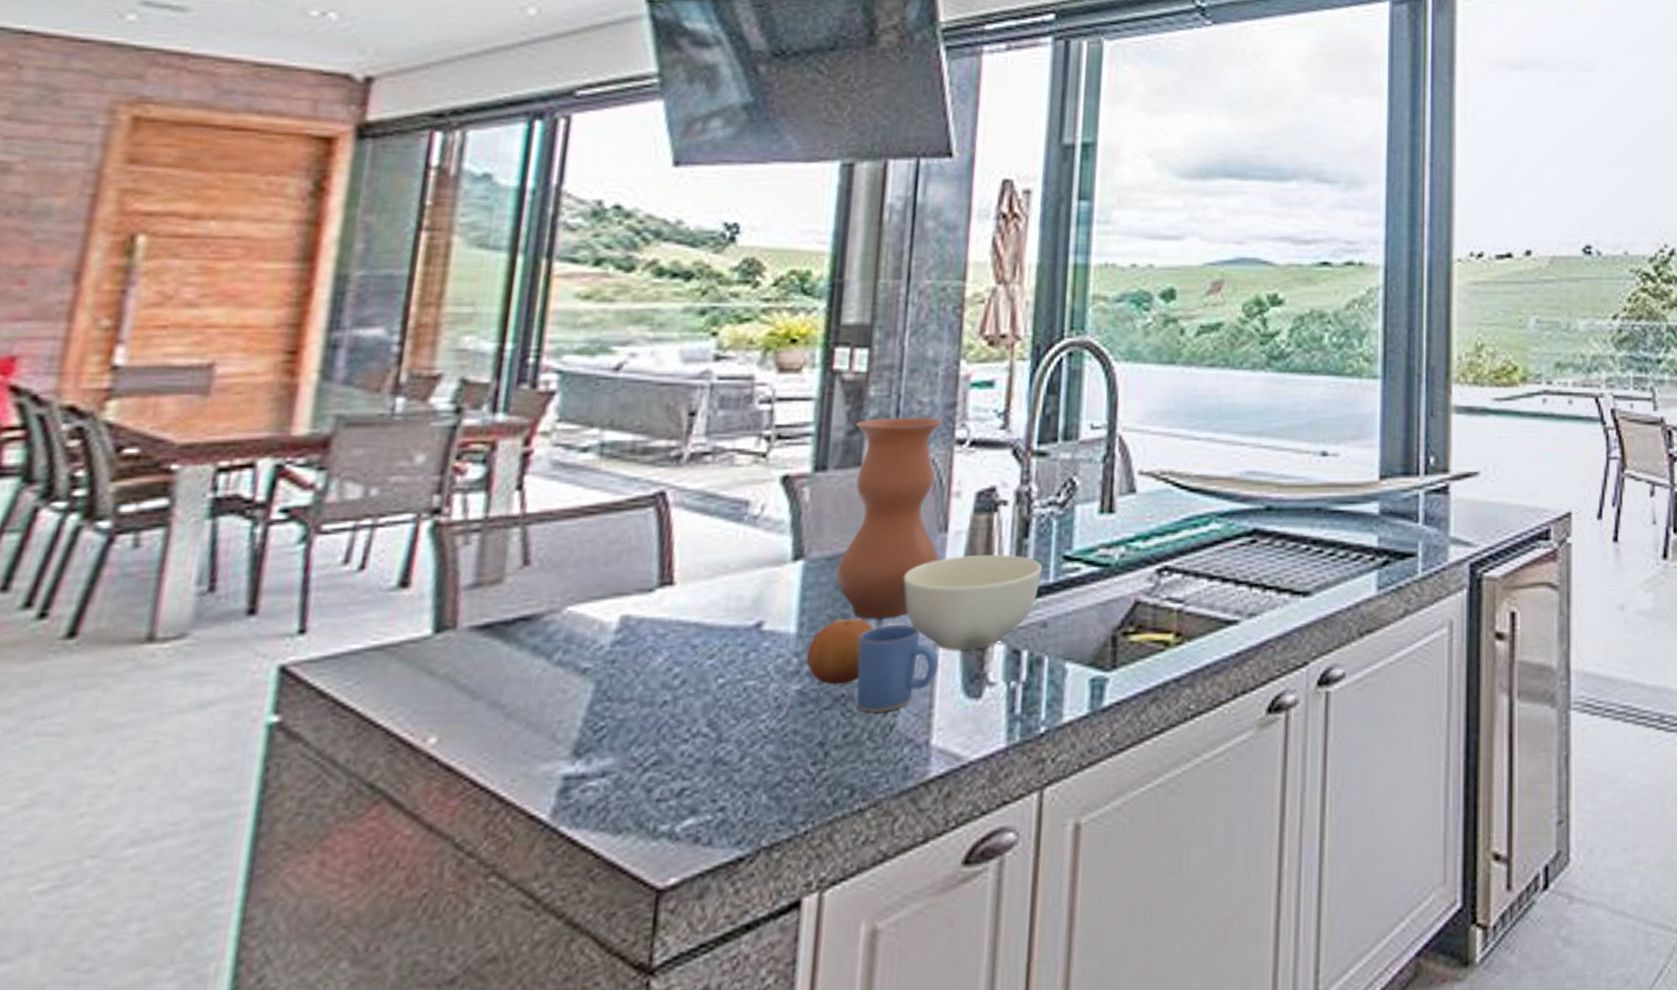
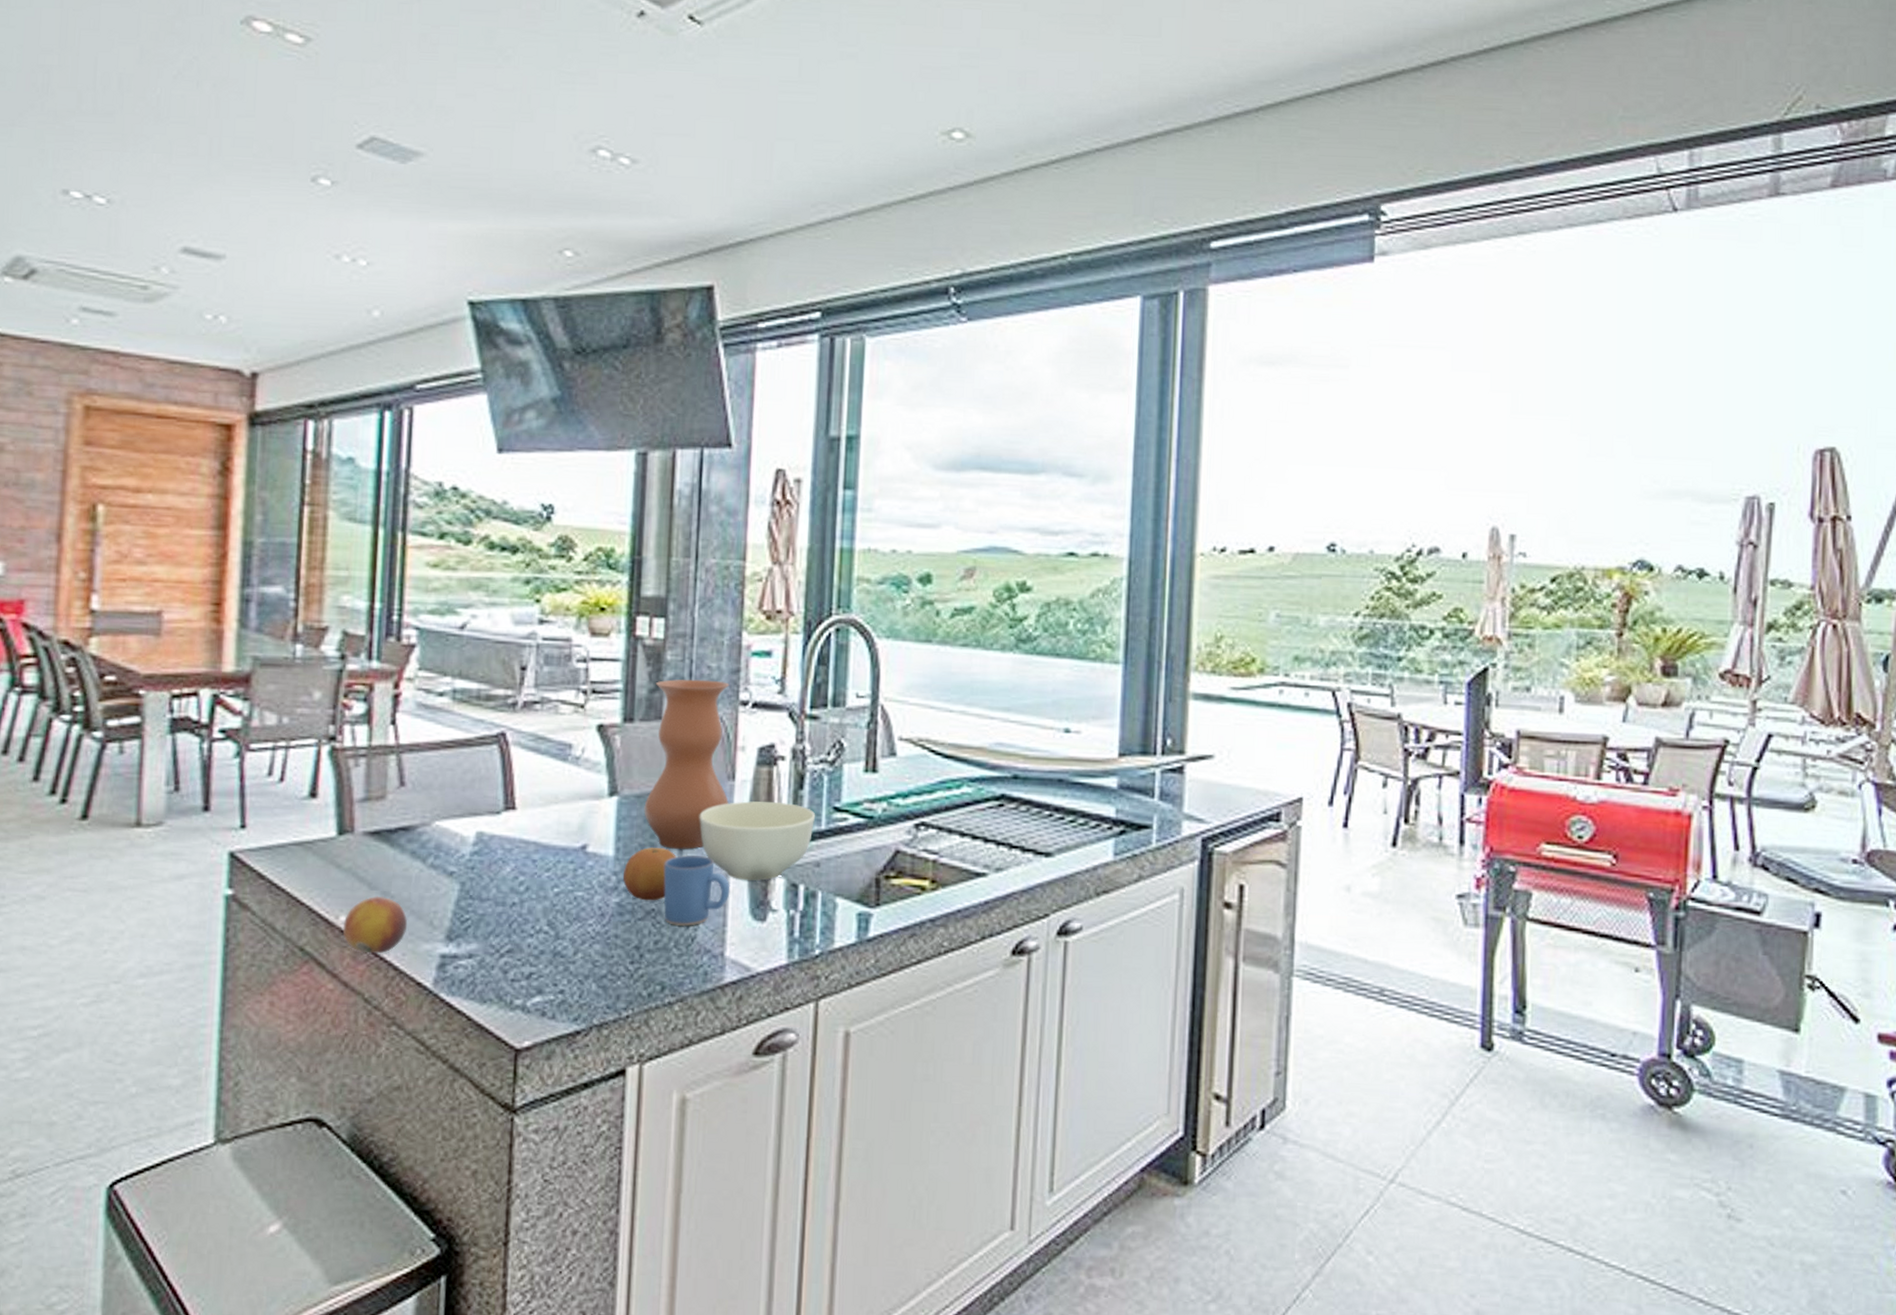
fruit: none [431,707,523,784] -> present [342,896,408,954]

